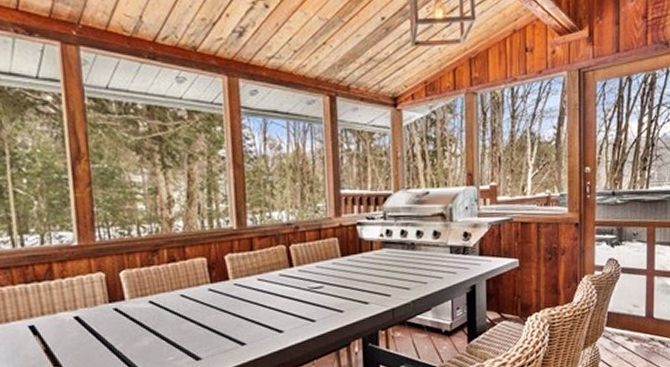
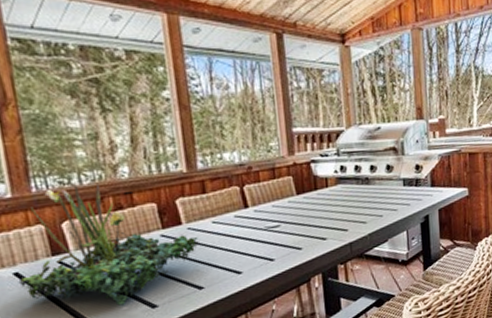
plant: none [78,234,244,355] -> present [18,183,199,306]

